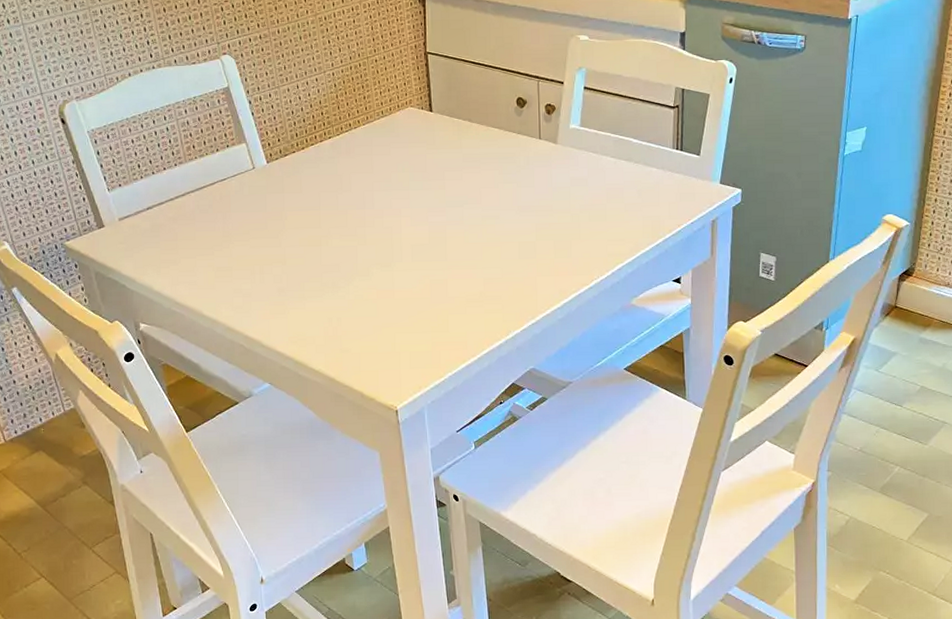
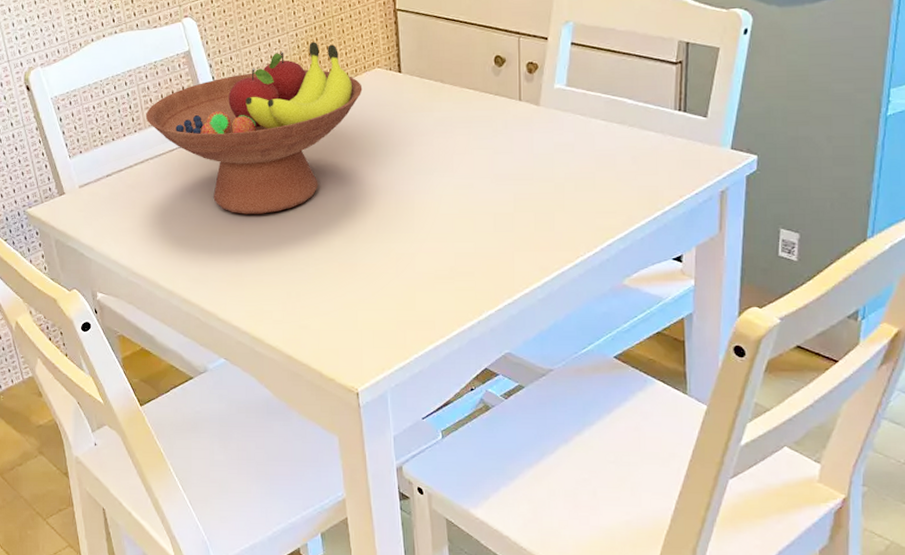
fruit bowl: none [185,81,397,245] -> present [145,42,363,214]

